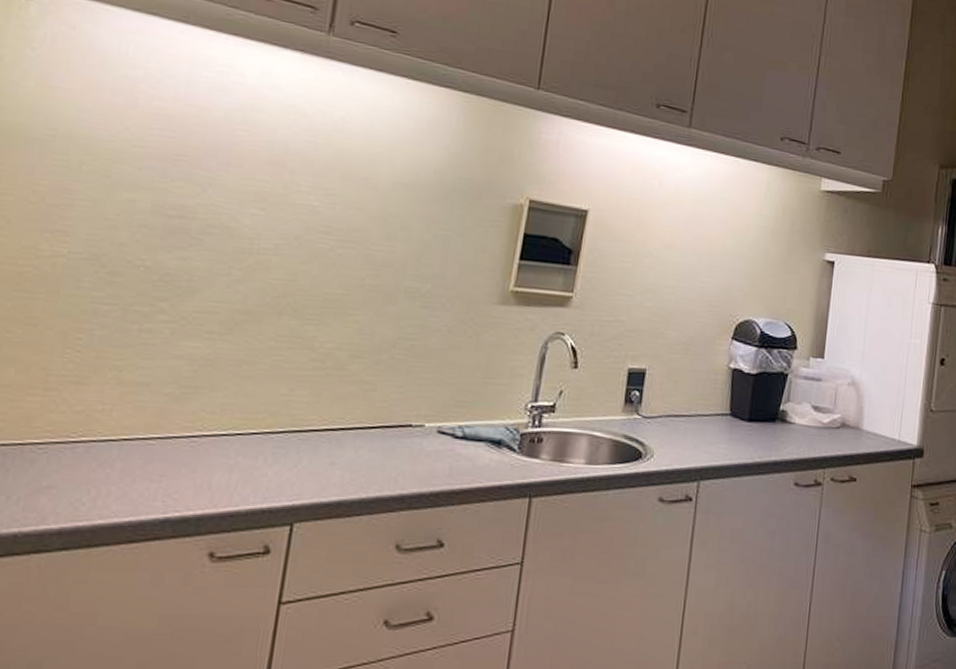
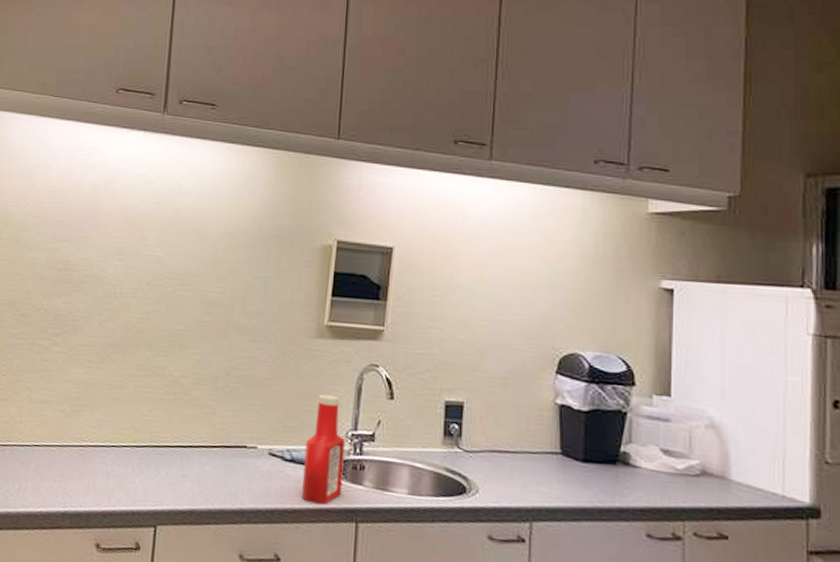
ketchup bottle: none [472,364,524,482] -> present [302,394,345,505]

